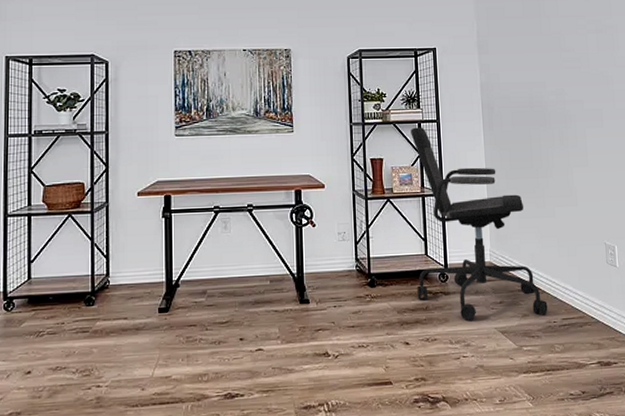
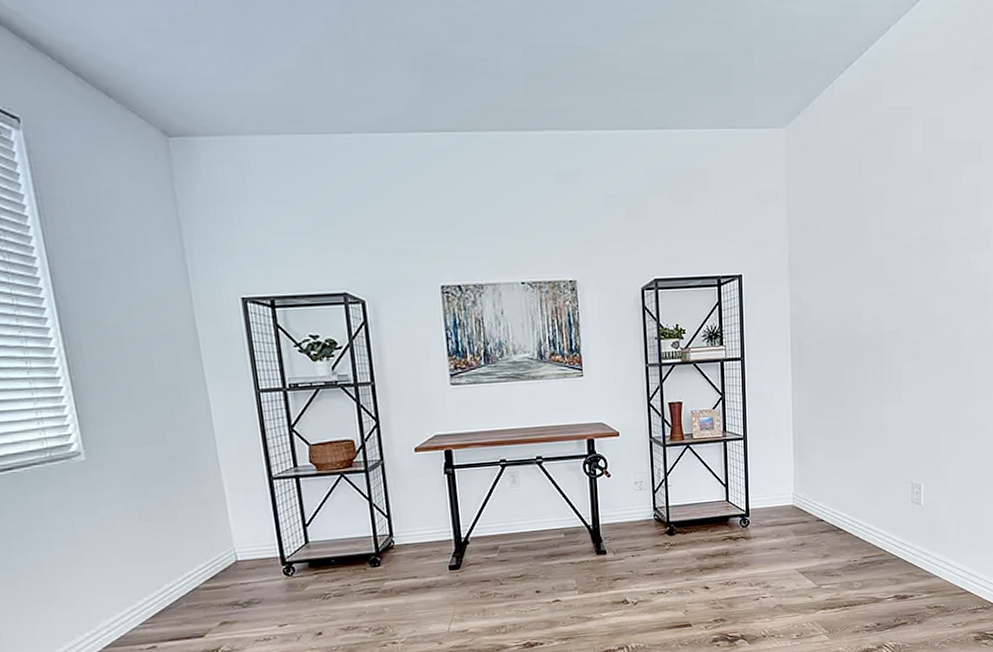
office chair: present [411,127,548,320] -> none [712,366,849,563]

